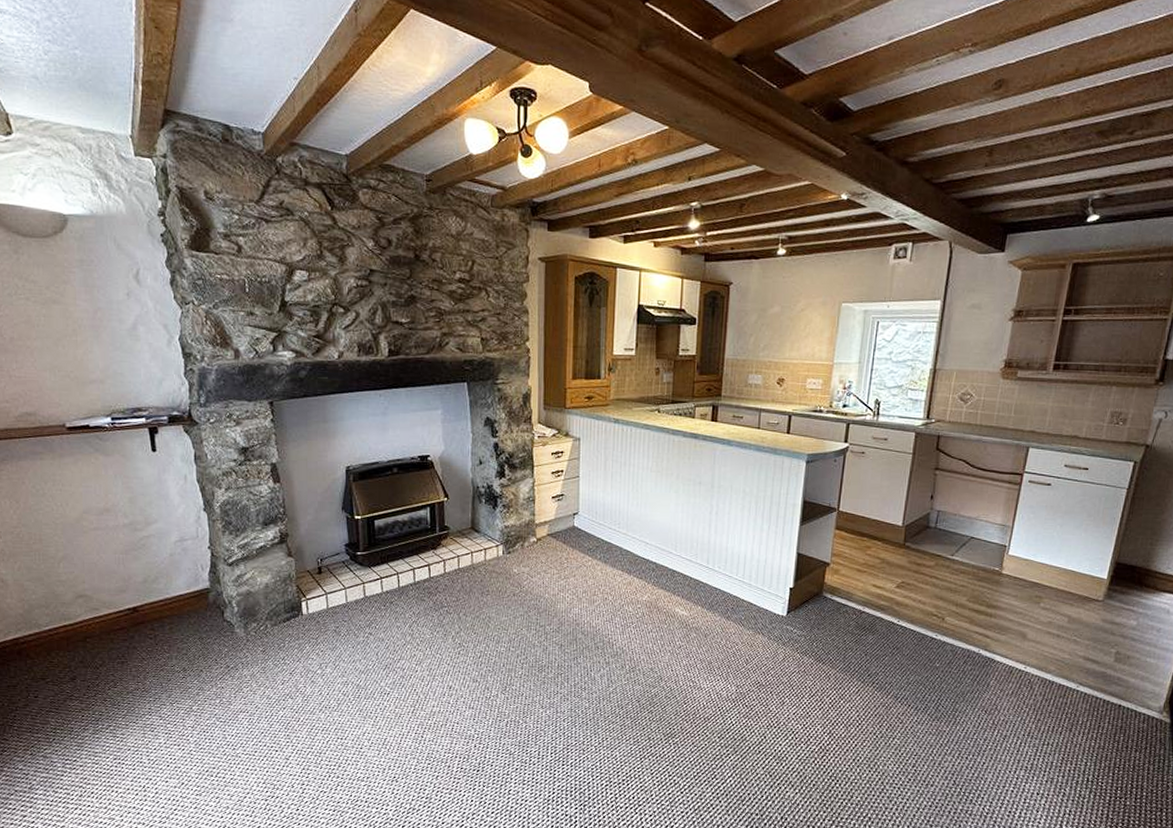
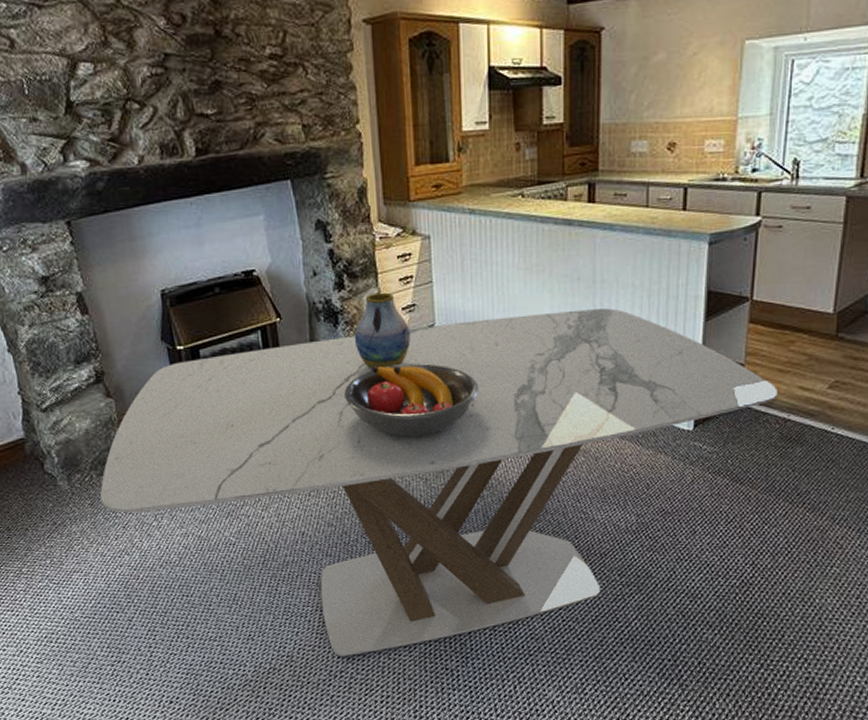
dining table: none [272,509,856,801] -> present [99,308,777,657]
fruit bowl: none [497,543,612,608] -> present [344,362,479,438]
vase: none [509,482,557,549] -> present [354,292,410,371]

